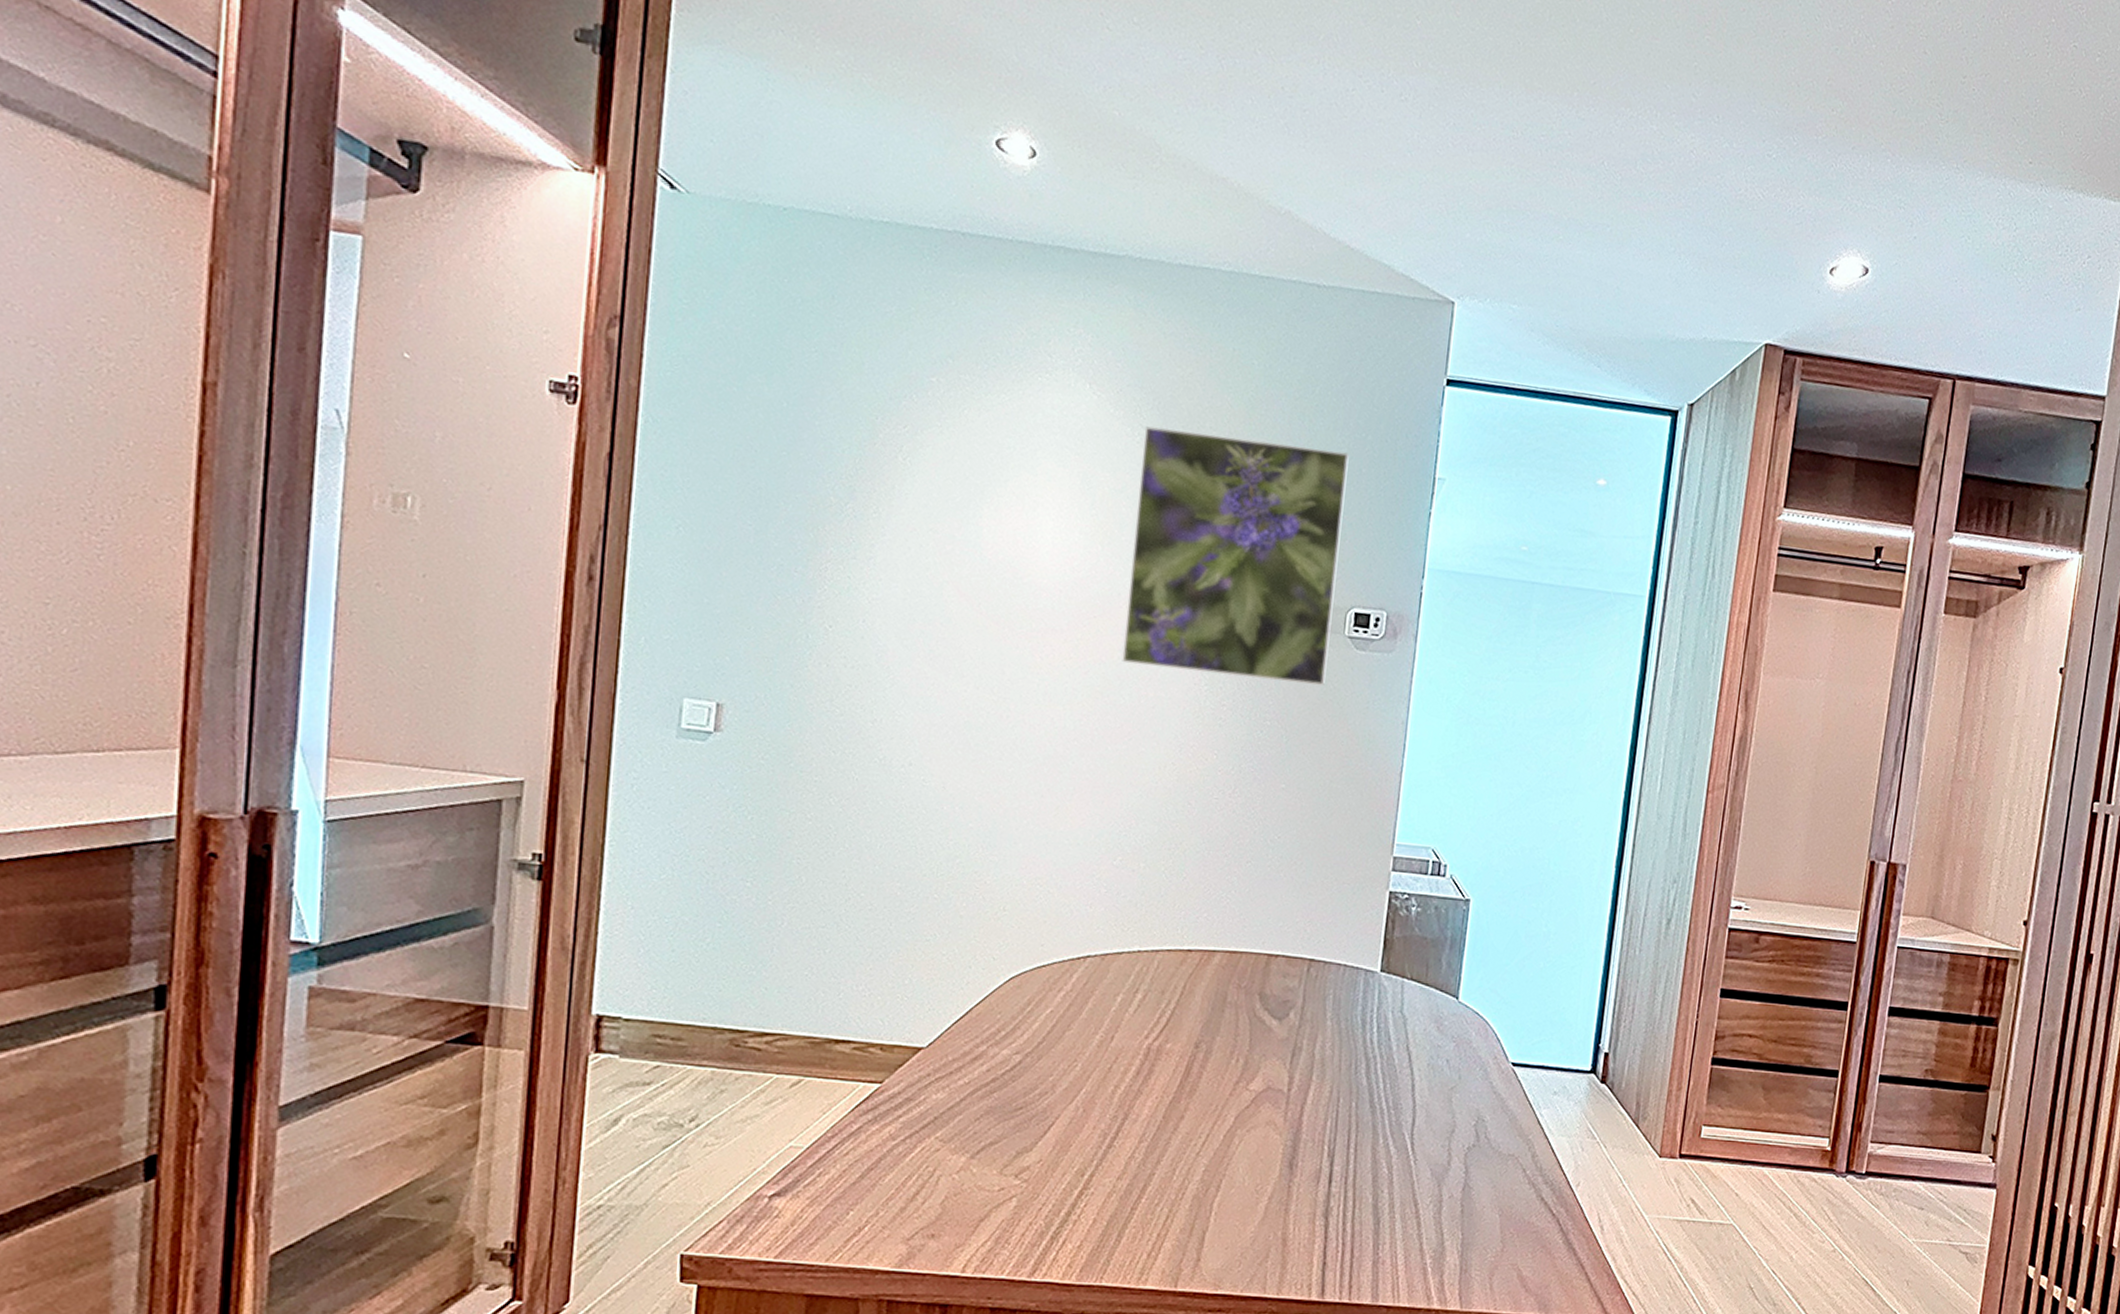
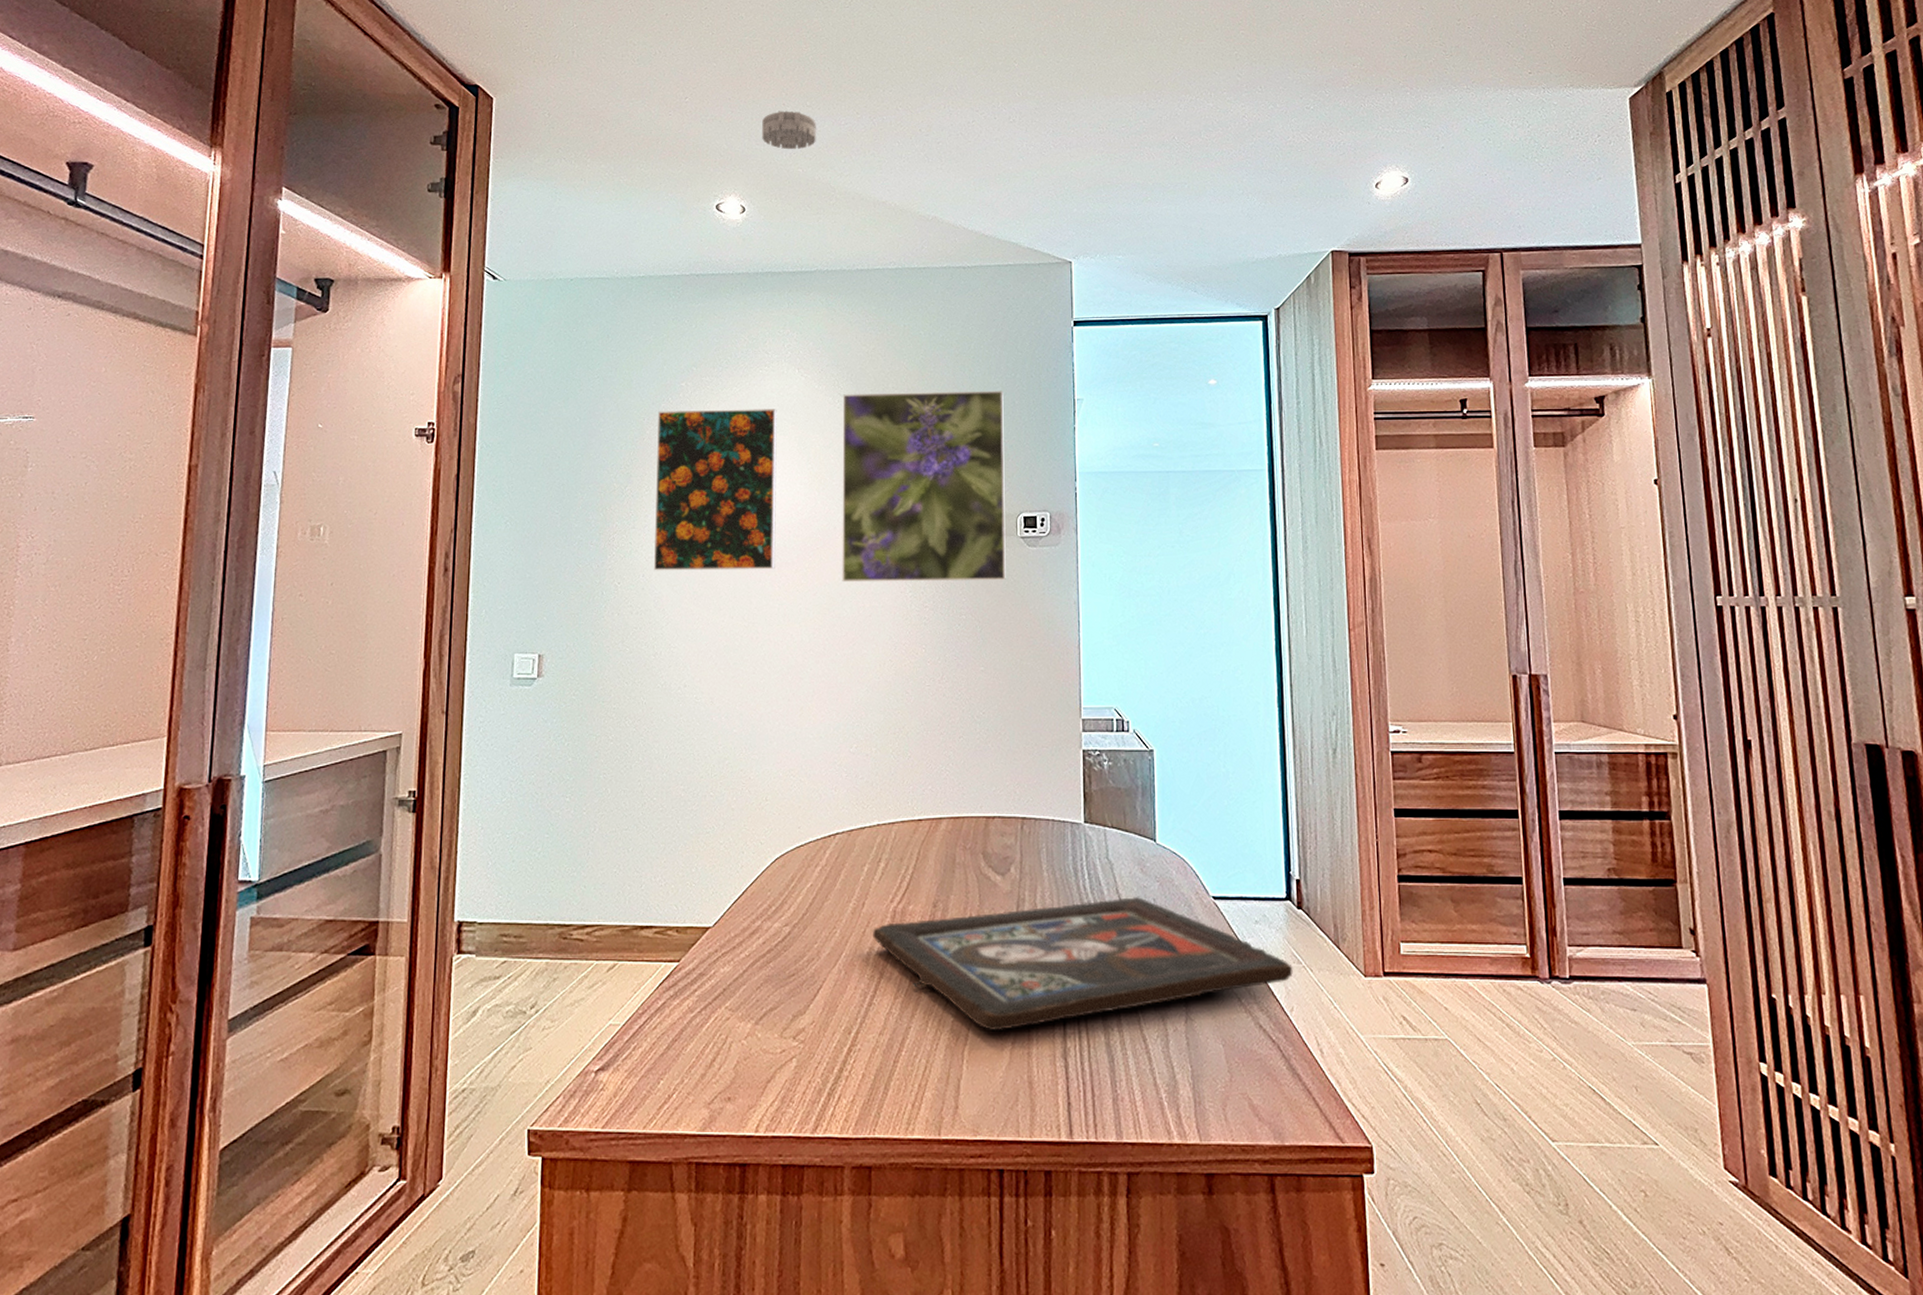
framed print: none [879,410,1057,636] -> present [654,409,777,571]
smoke detector: none [1067,21,1144,84] -> present [762,111,816,150]
religious icon: none [1119,1055,1586,1185] -> present [872,896,1293,1032]

